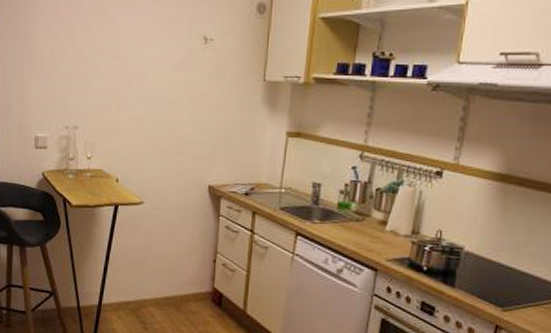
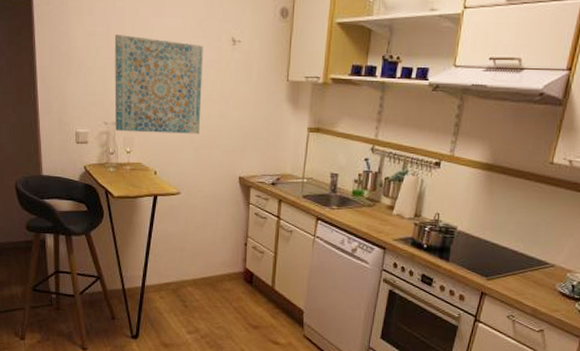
wall art: none [76,34,172,139] -> present [114,33,203,134]

